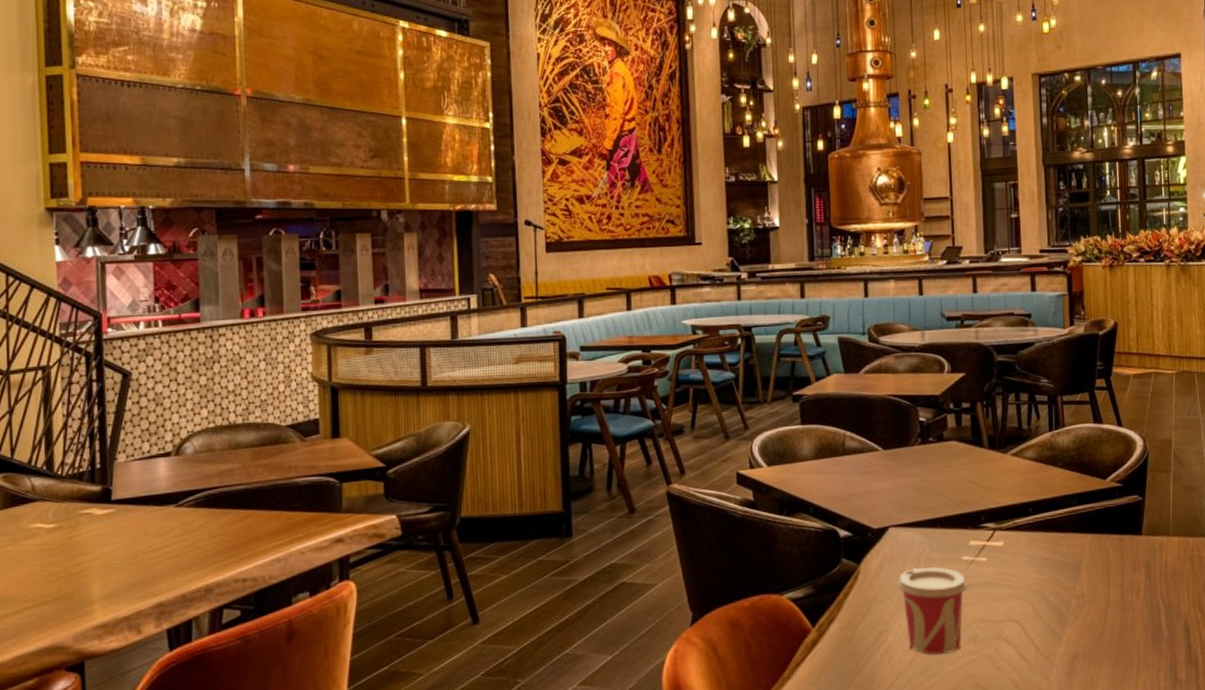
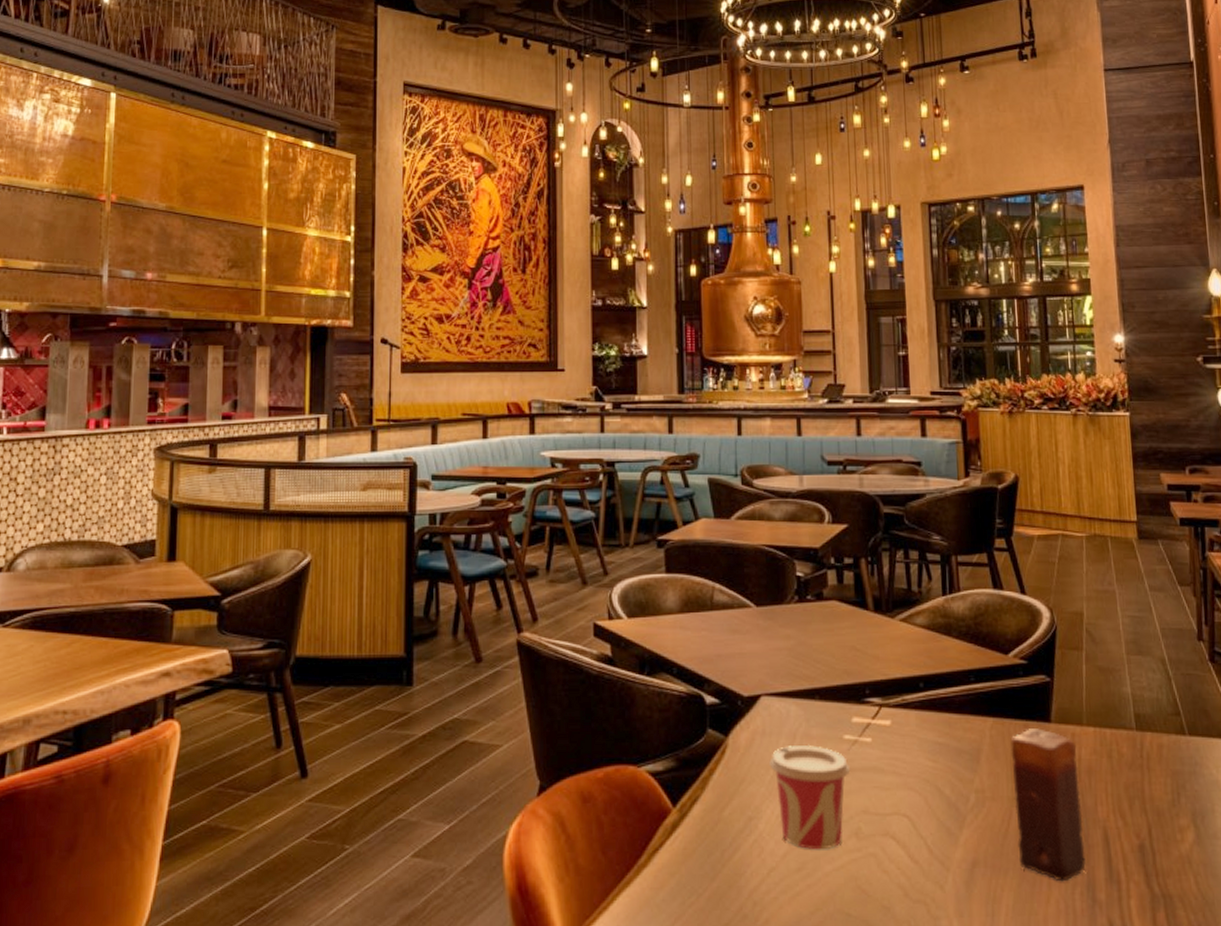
candle: none [1107,540,1169,667] -> present [1010,727,1086,882]

